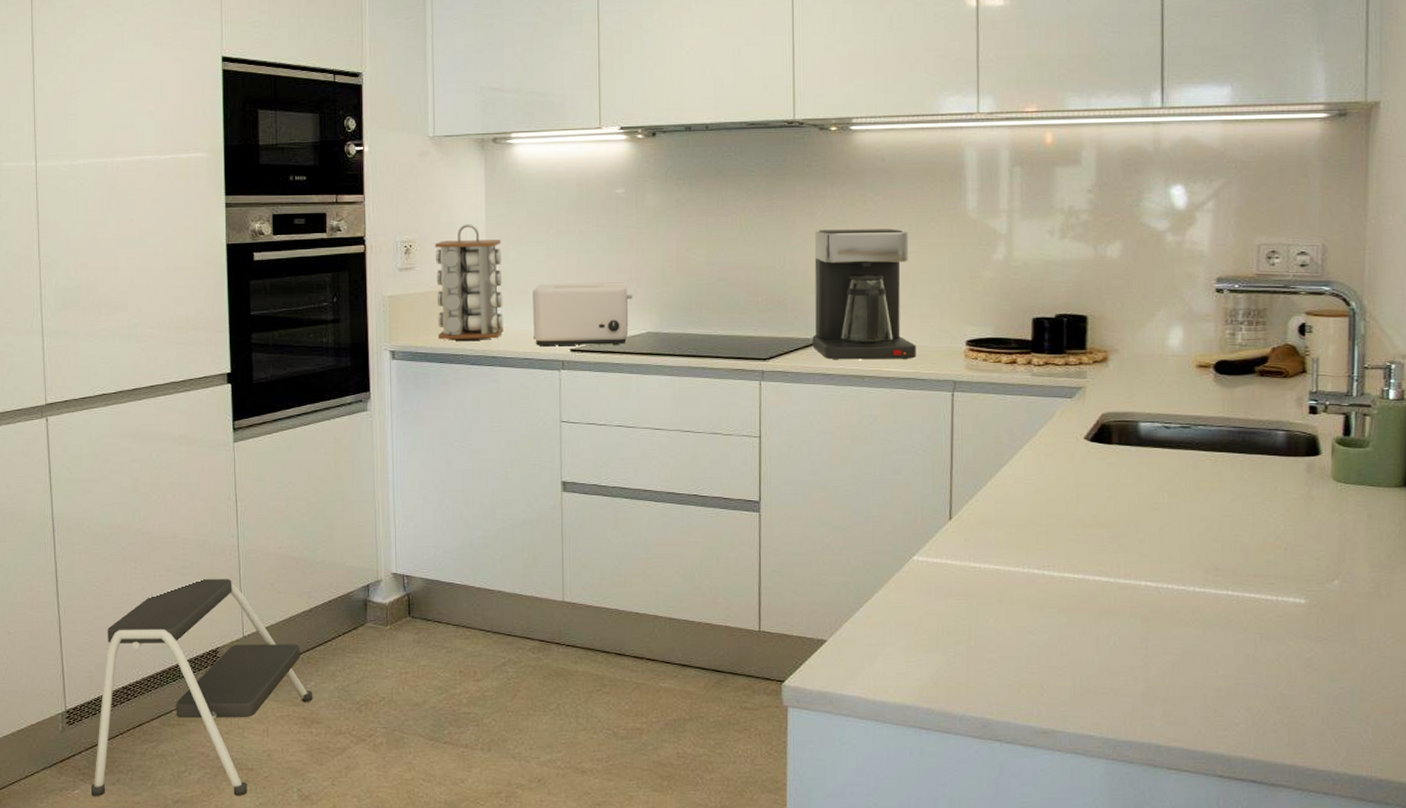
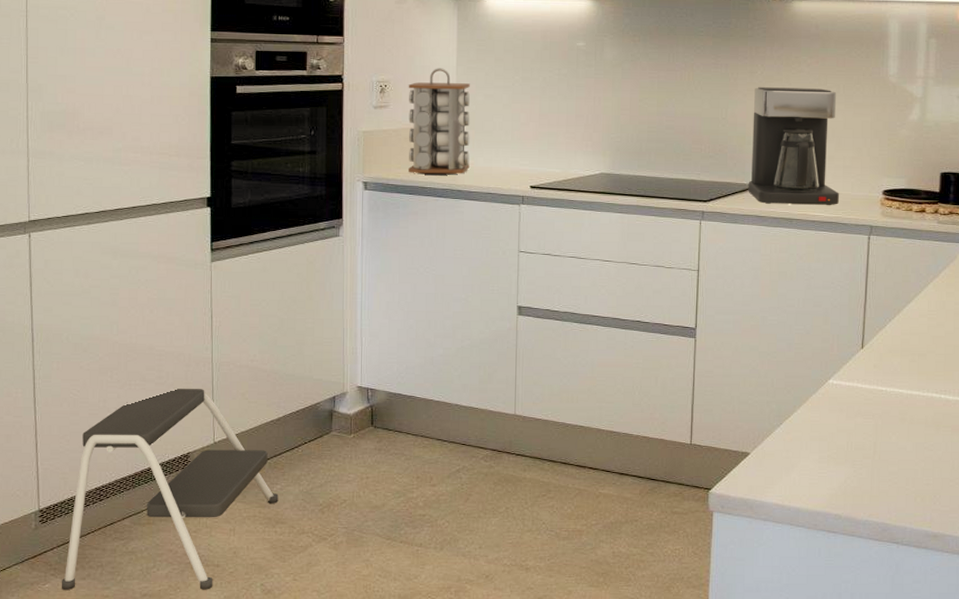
toaster: present [533,282,633,347] -> none [497,125,589,183]

